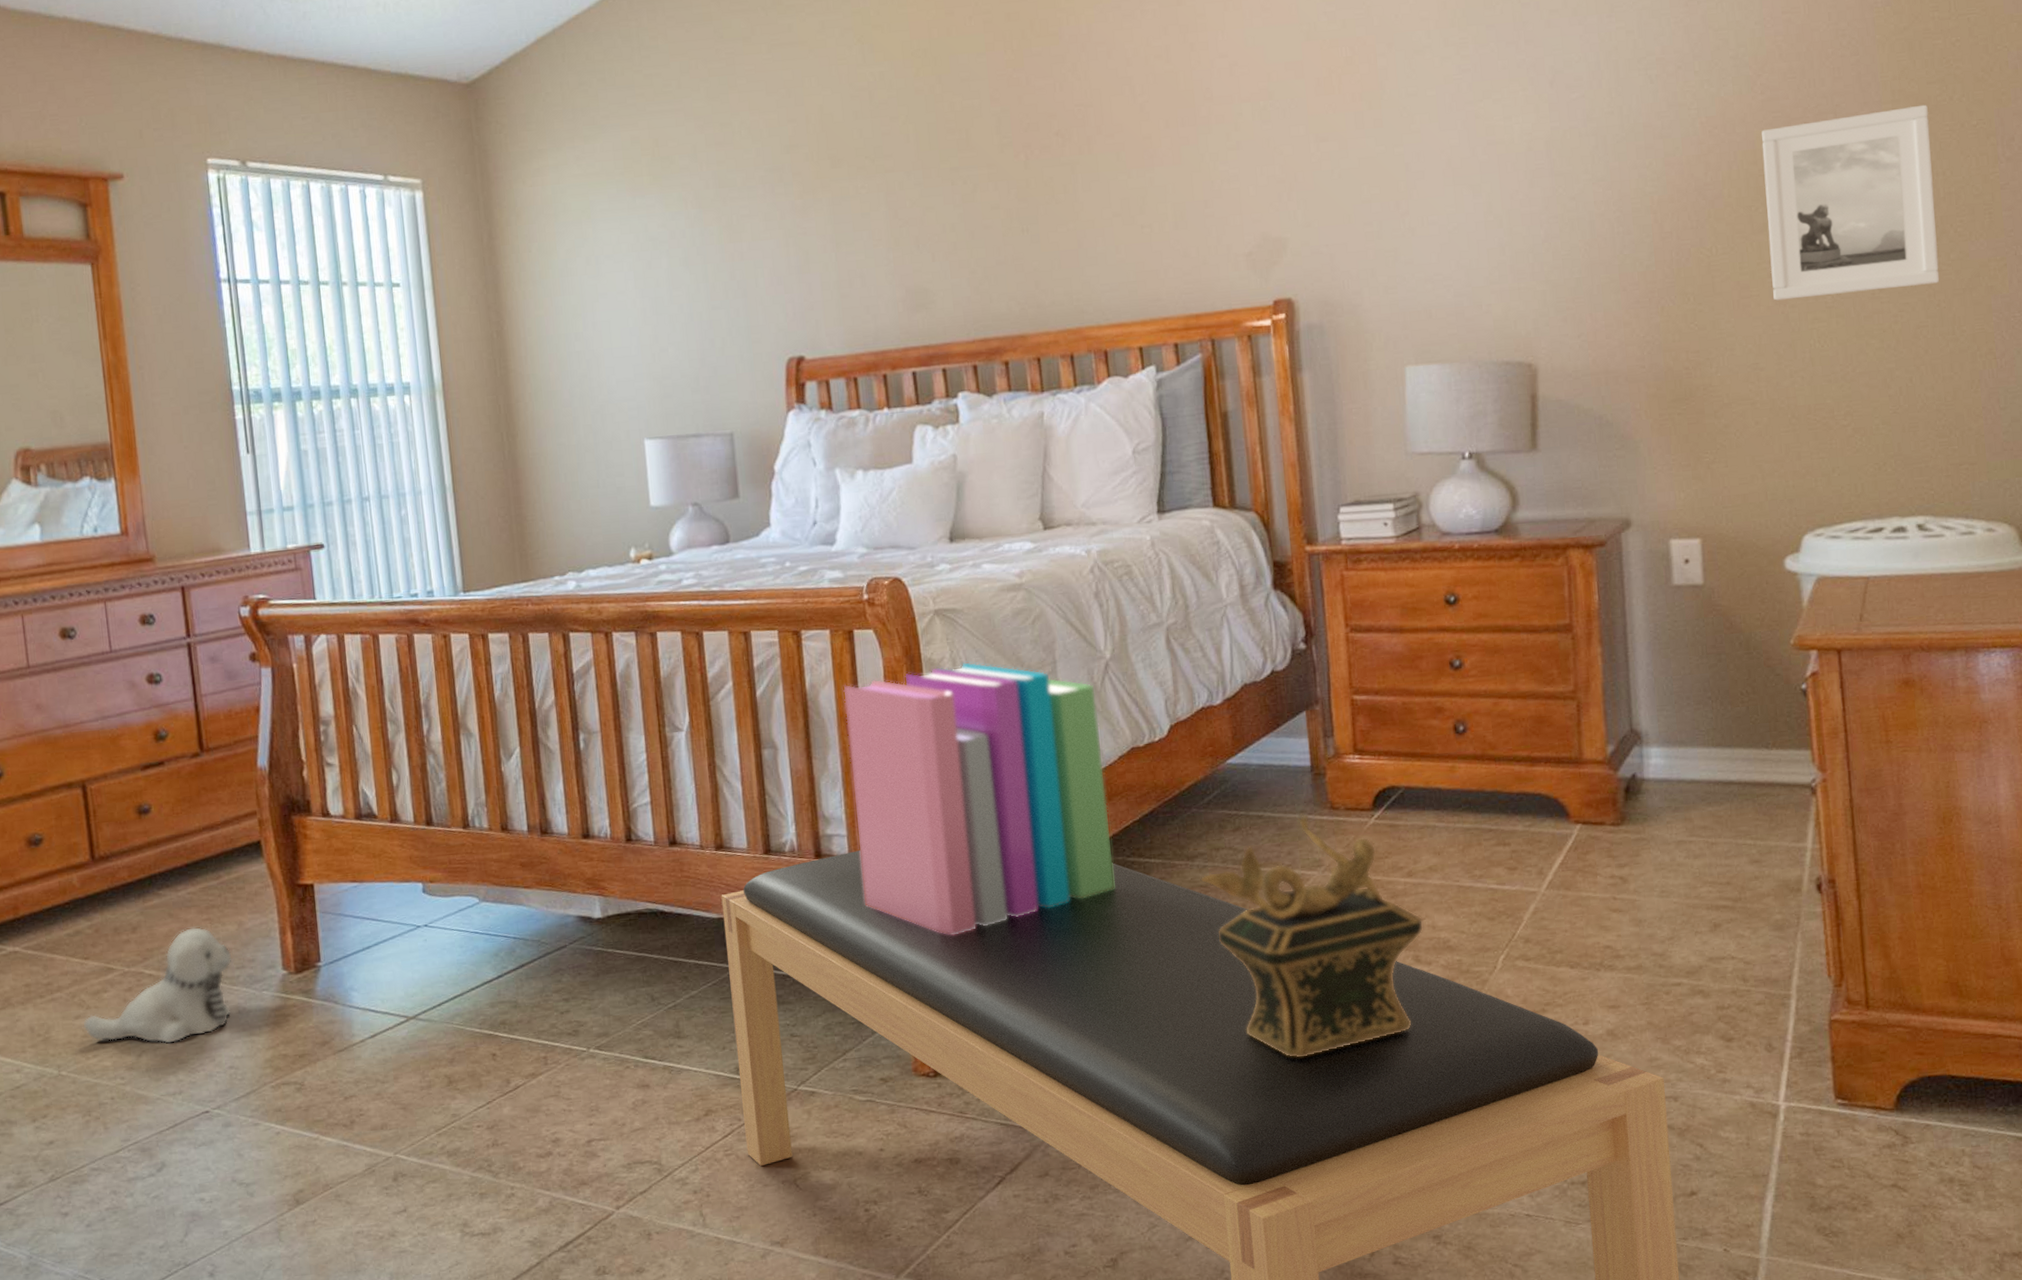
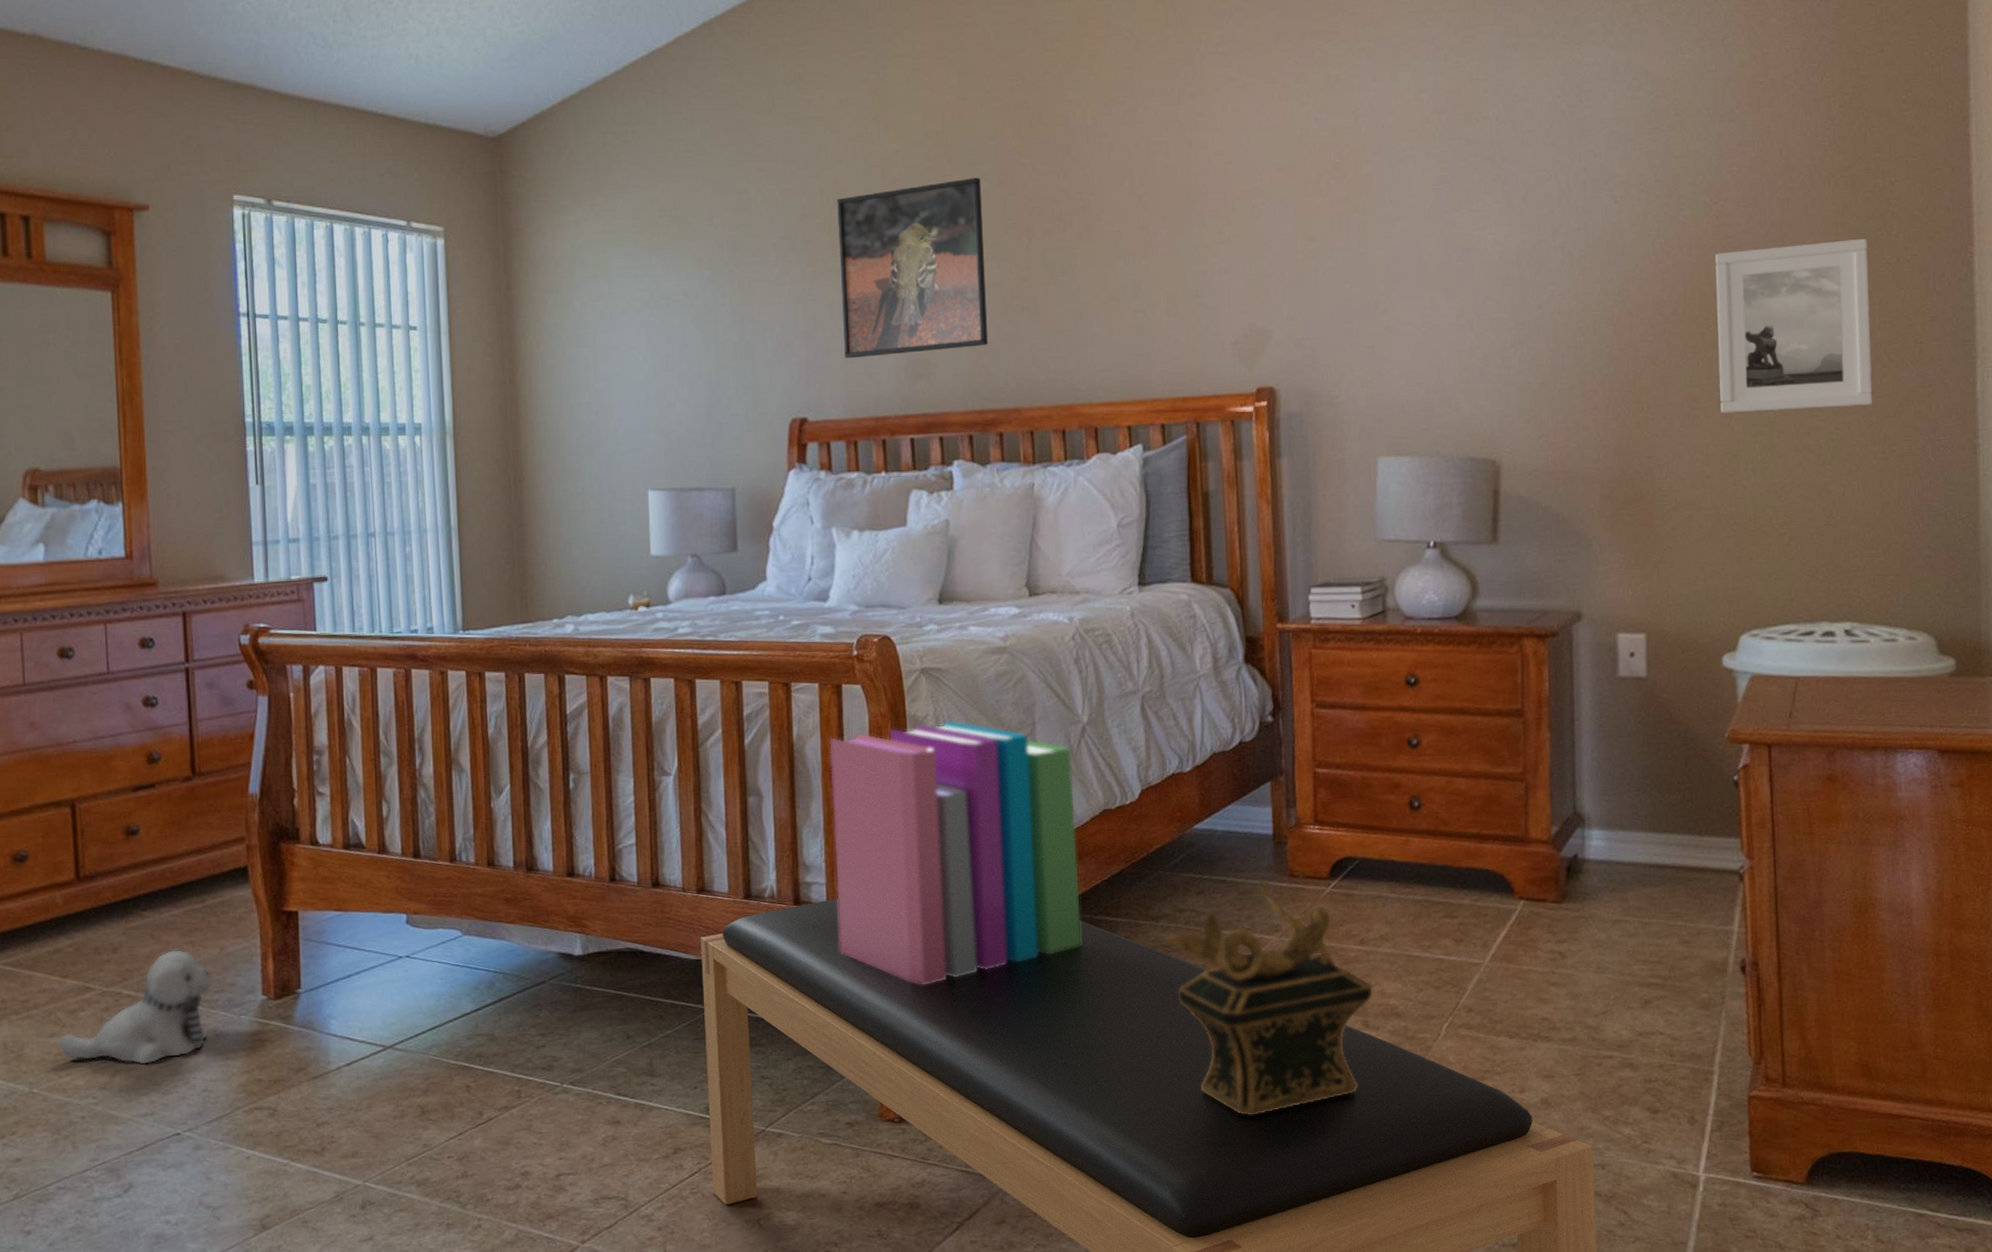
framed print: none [824,95,989,293] -> present [837,178,989,359]

